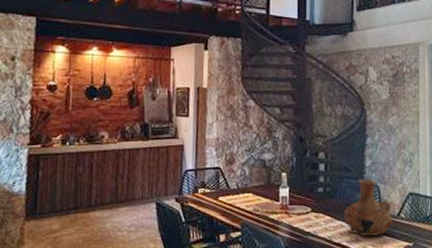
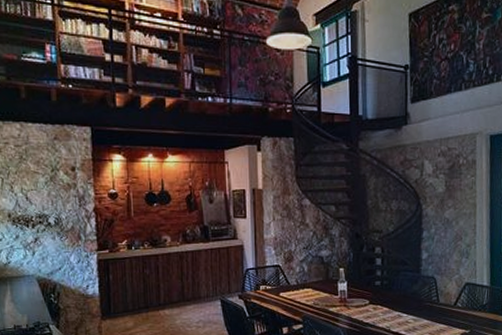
vase: present [343,179,392,237] -> none [401,271,449,326]

